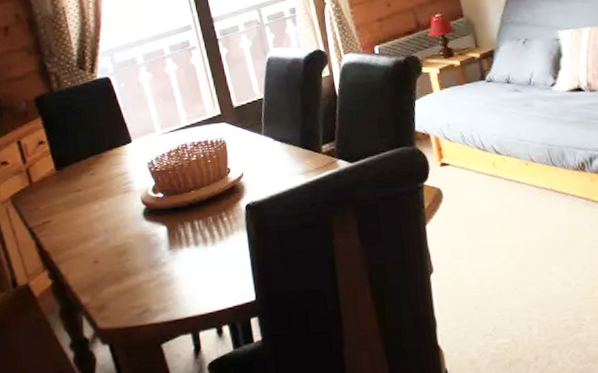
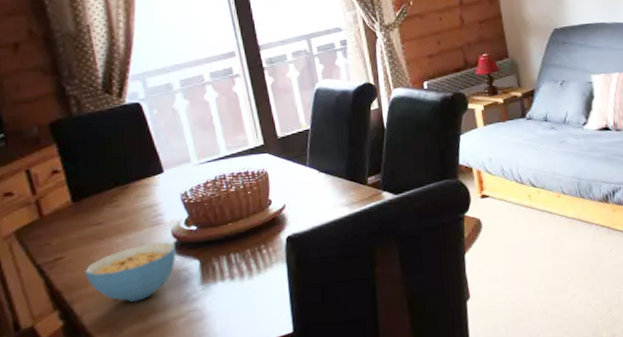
cereal bowl: none [68,208,147,264] -> present [85,241,177,302]

